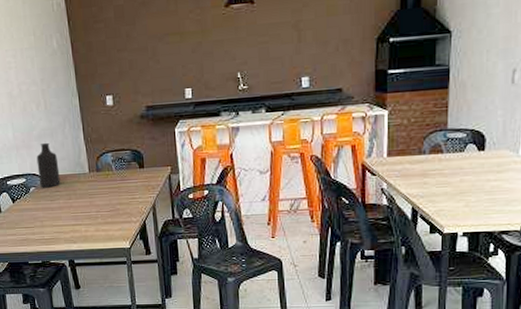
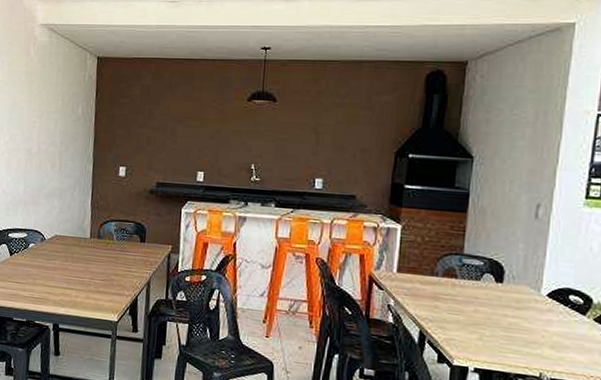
bottle: present [36,142,61,188] -> none [40,201,62,247]

